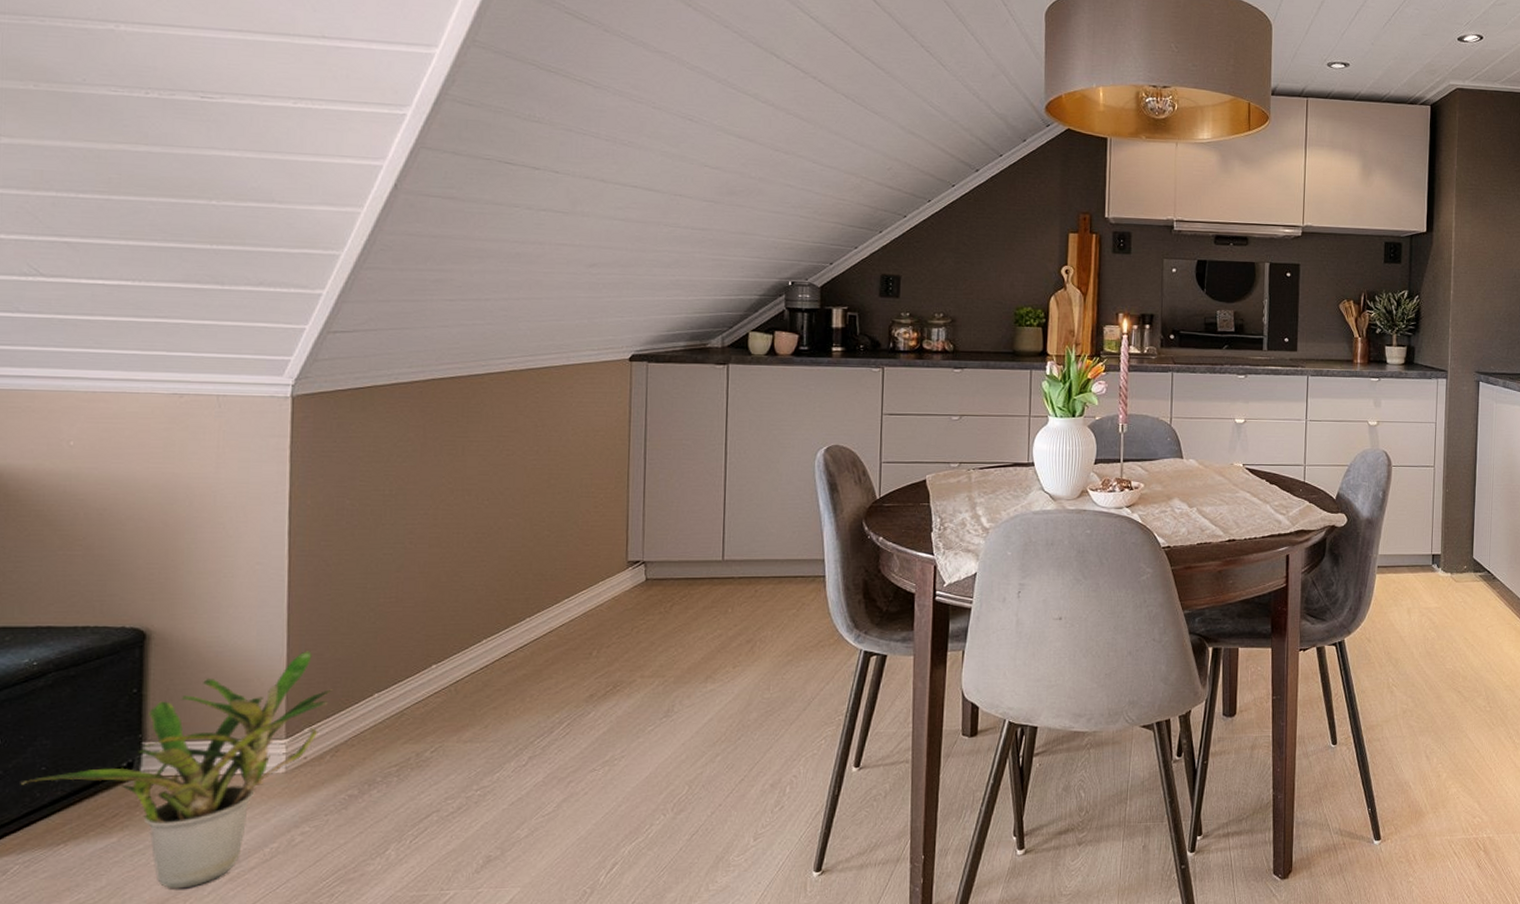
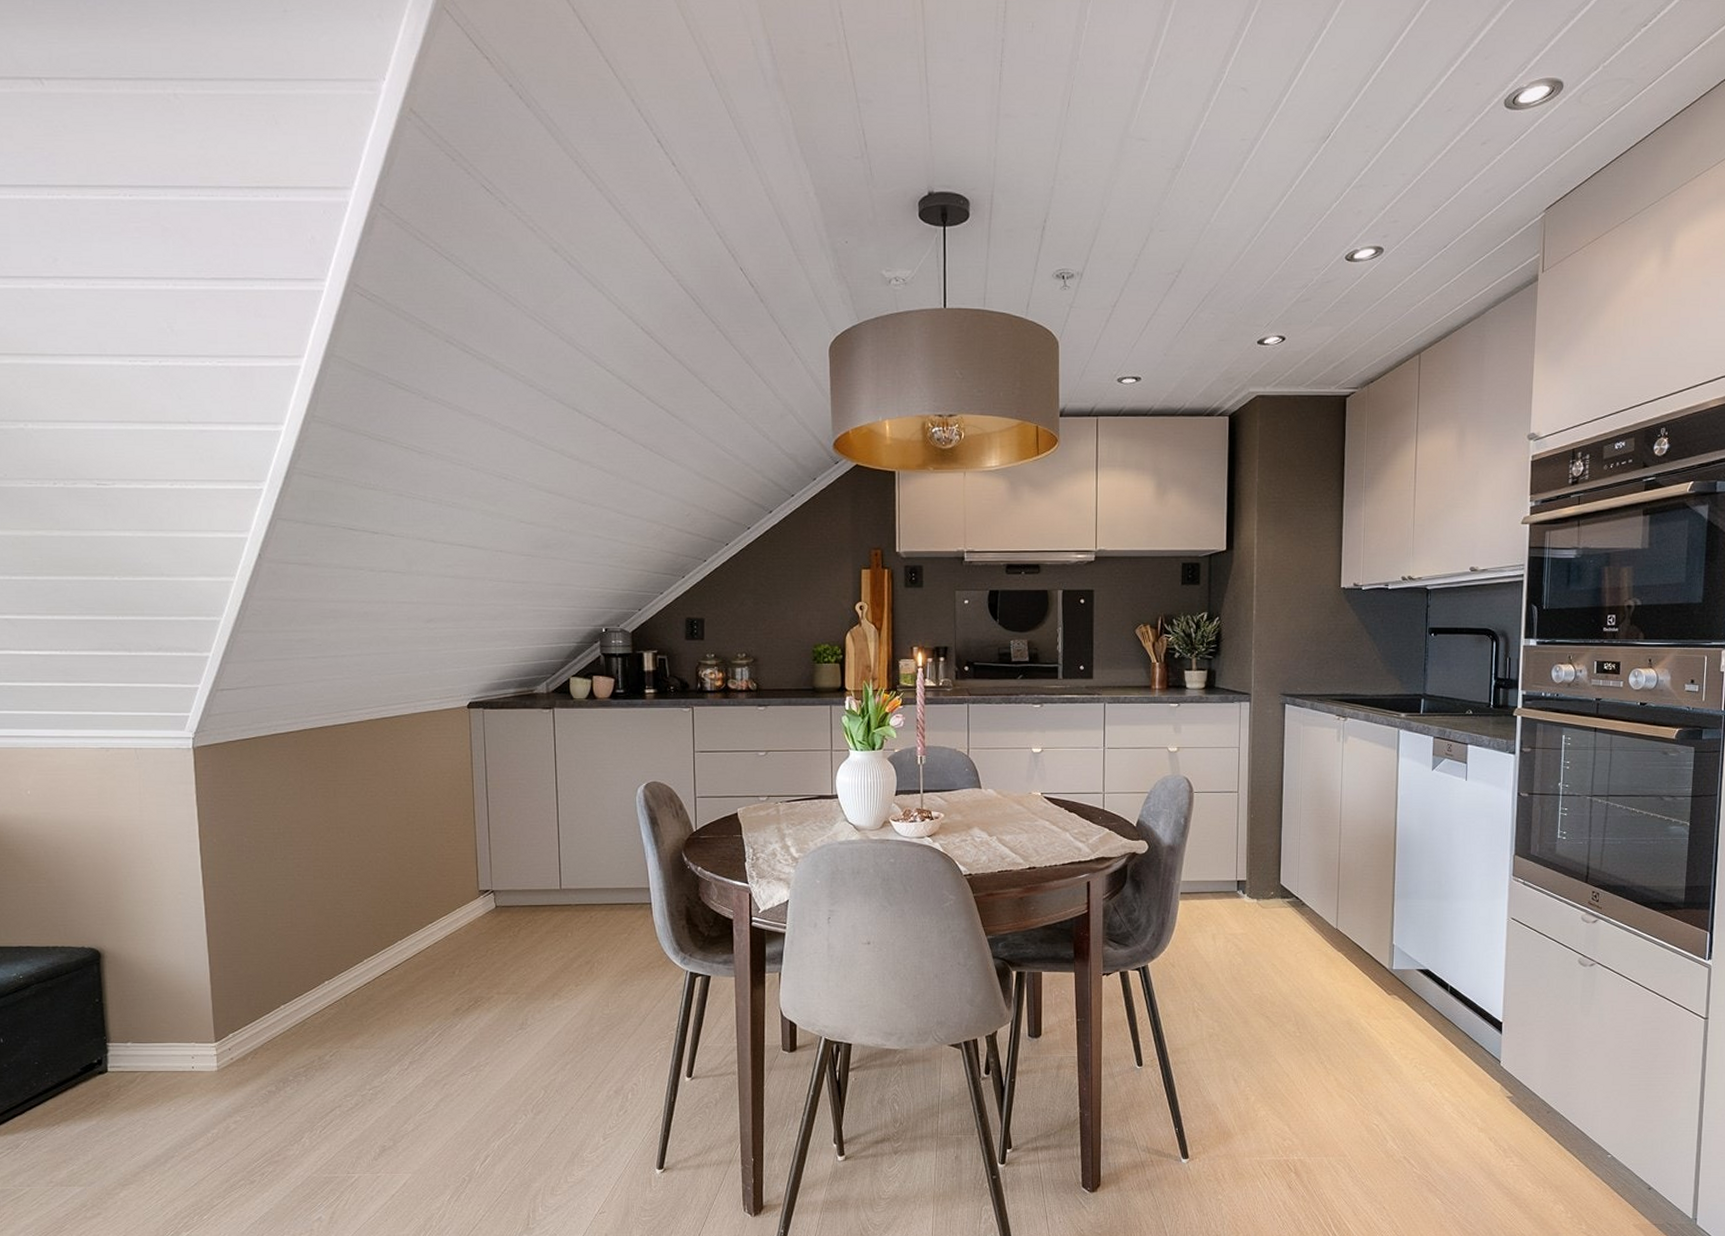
potted plant: present [22,651,334,889] -> none [22,968,249,1165]

